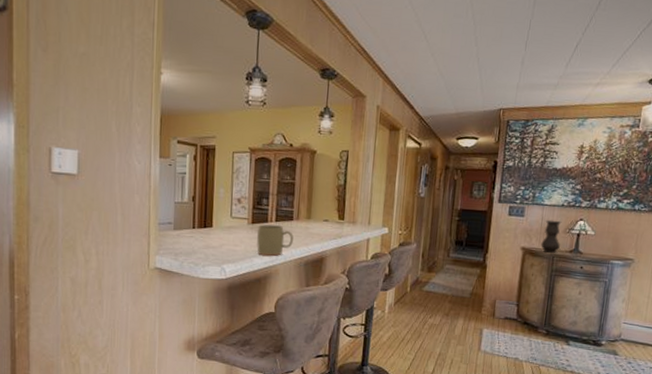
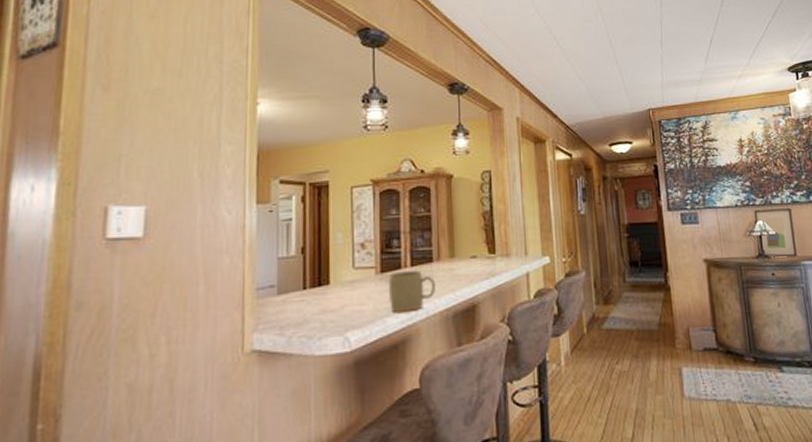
vase: present [541,219,562,253] -> none [722,223,745,262]
picture frame: none [572,211,615,256] -> present [754,208,797,258]

